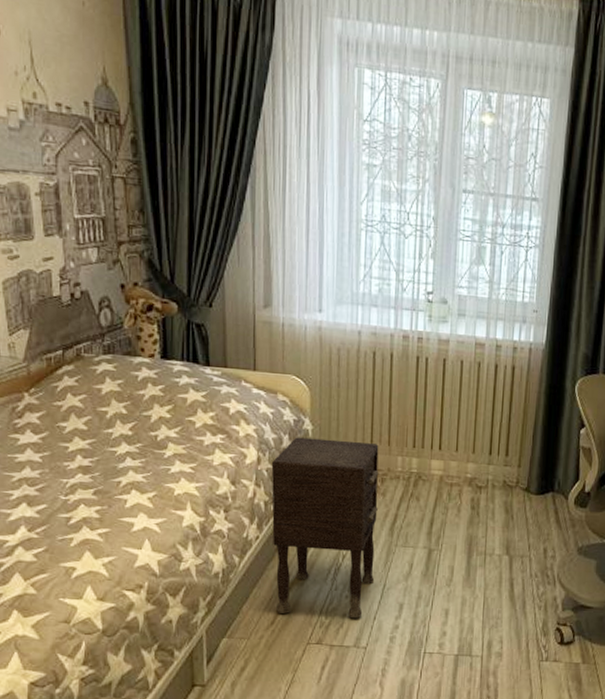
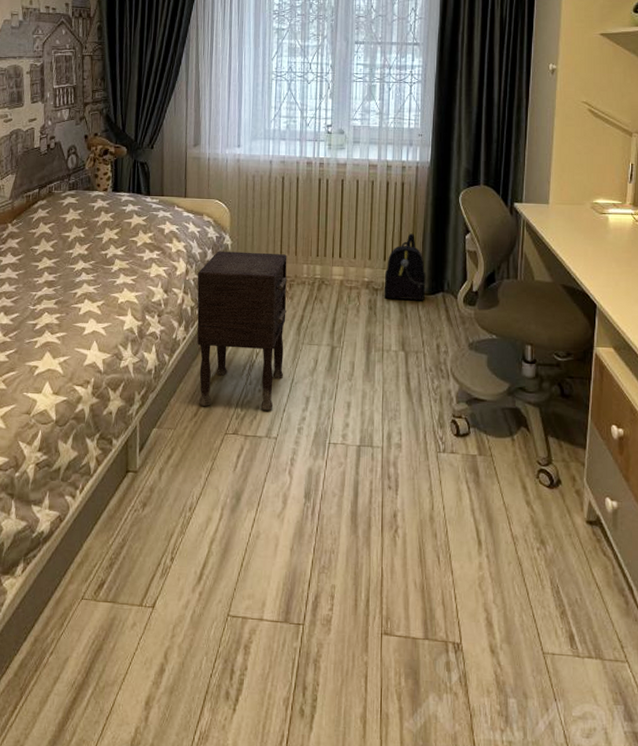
backpack: none [488,425,536,501] -> present [384,233,427,301]

